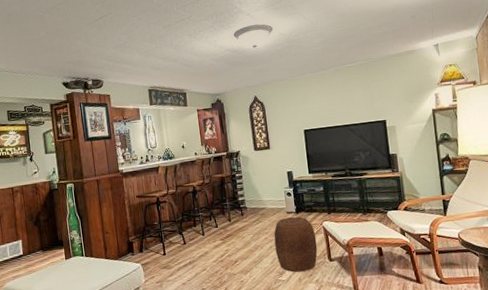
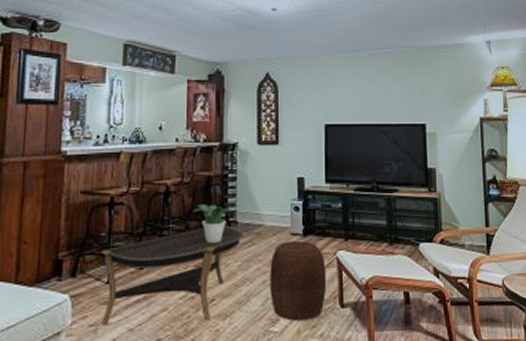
coffee table: none [157,210,253,282] -> present [102,225,244,326]
potted plant: none [214,197,242,223] -> present [192,204,232,243]

